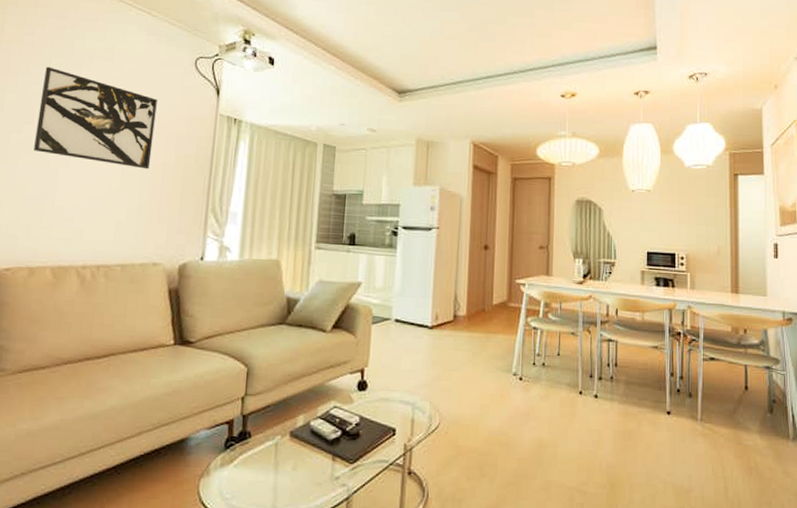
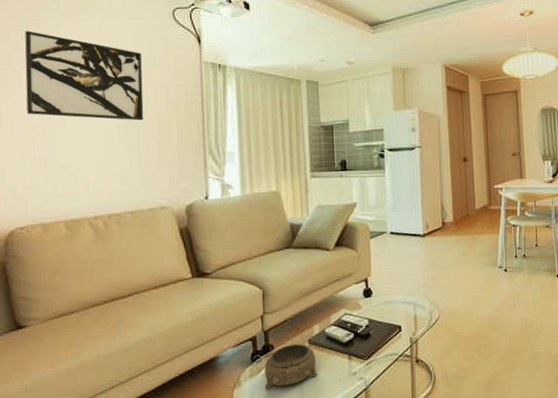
decorative bowl: none [235,434,296,484] -> present [264,343,318,390]

